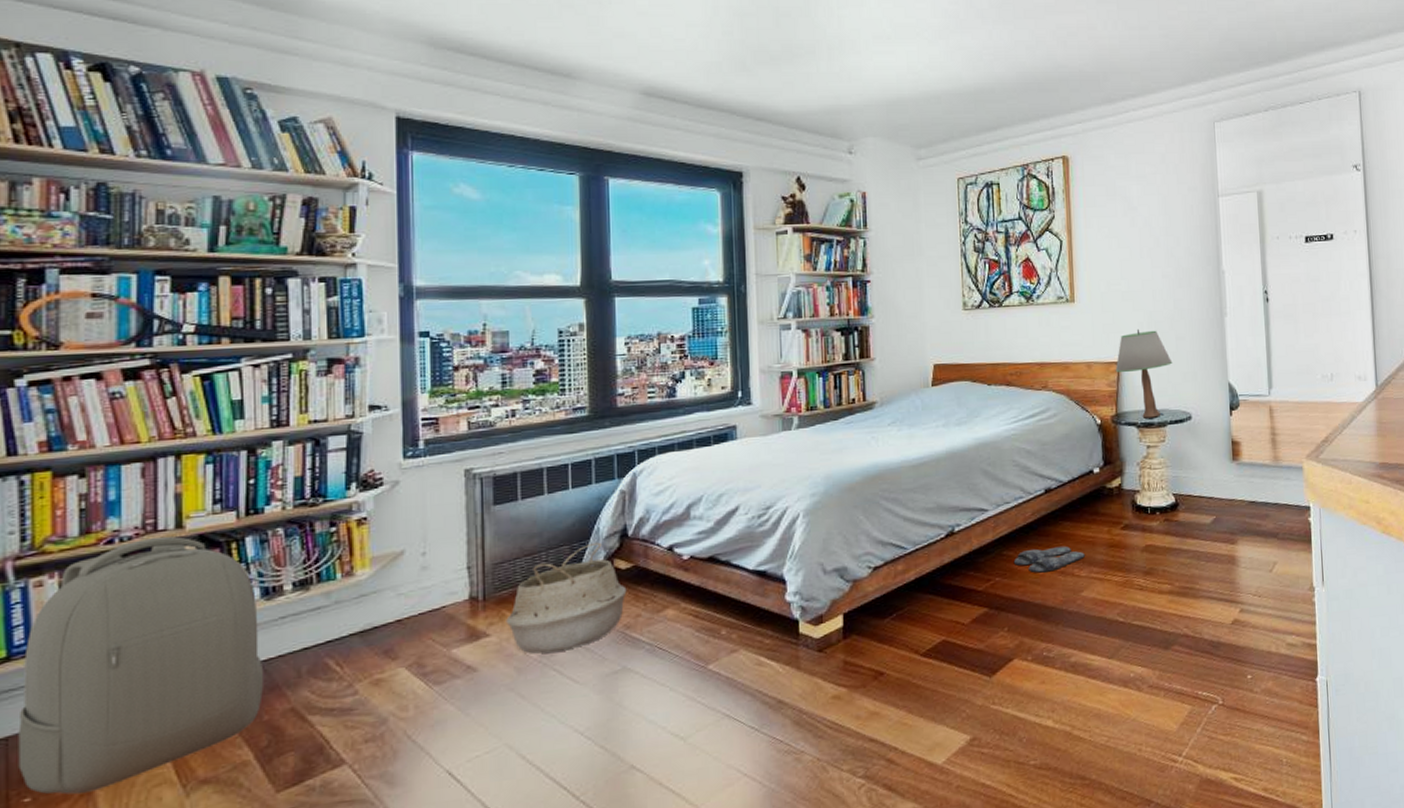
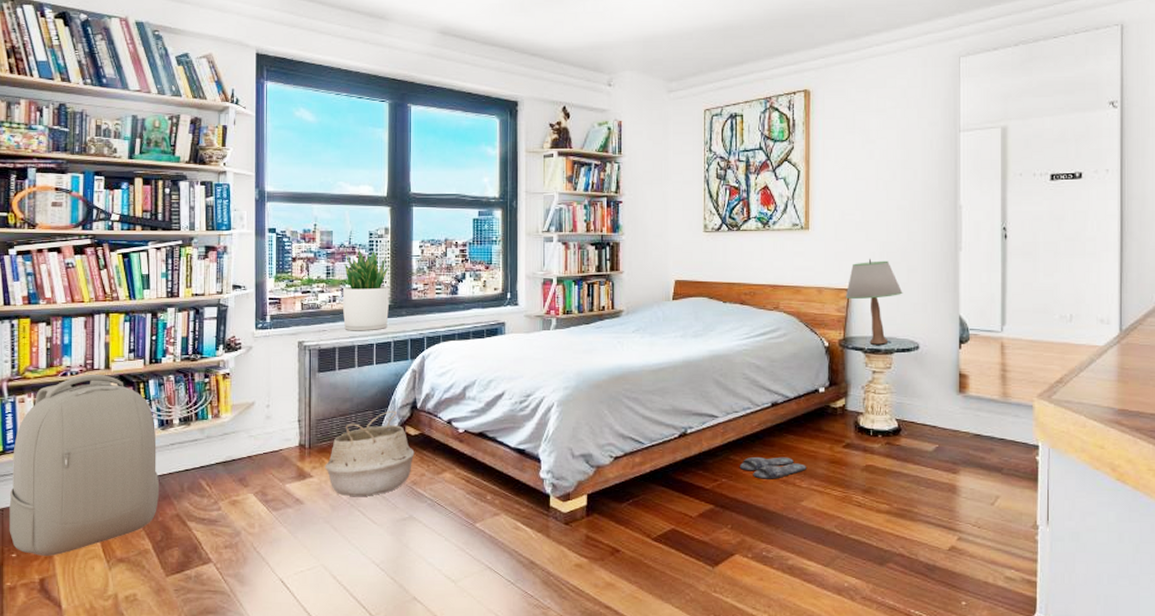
planter: none [524,348,587,451] -> present [343,247,390,331]

